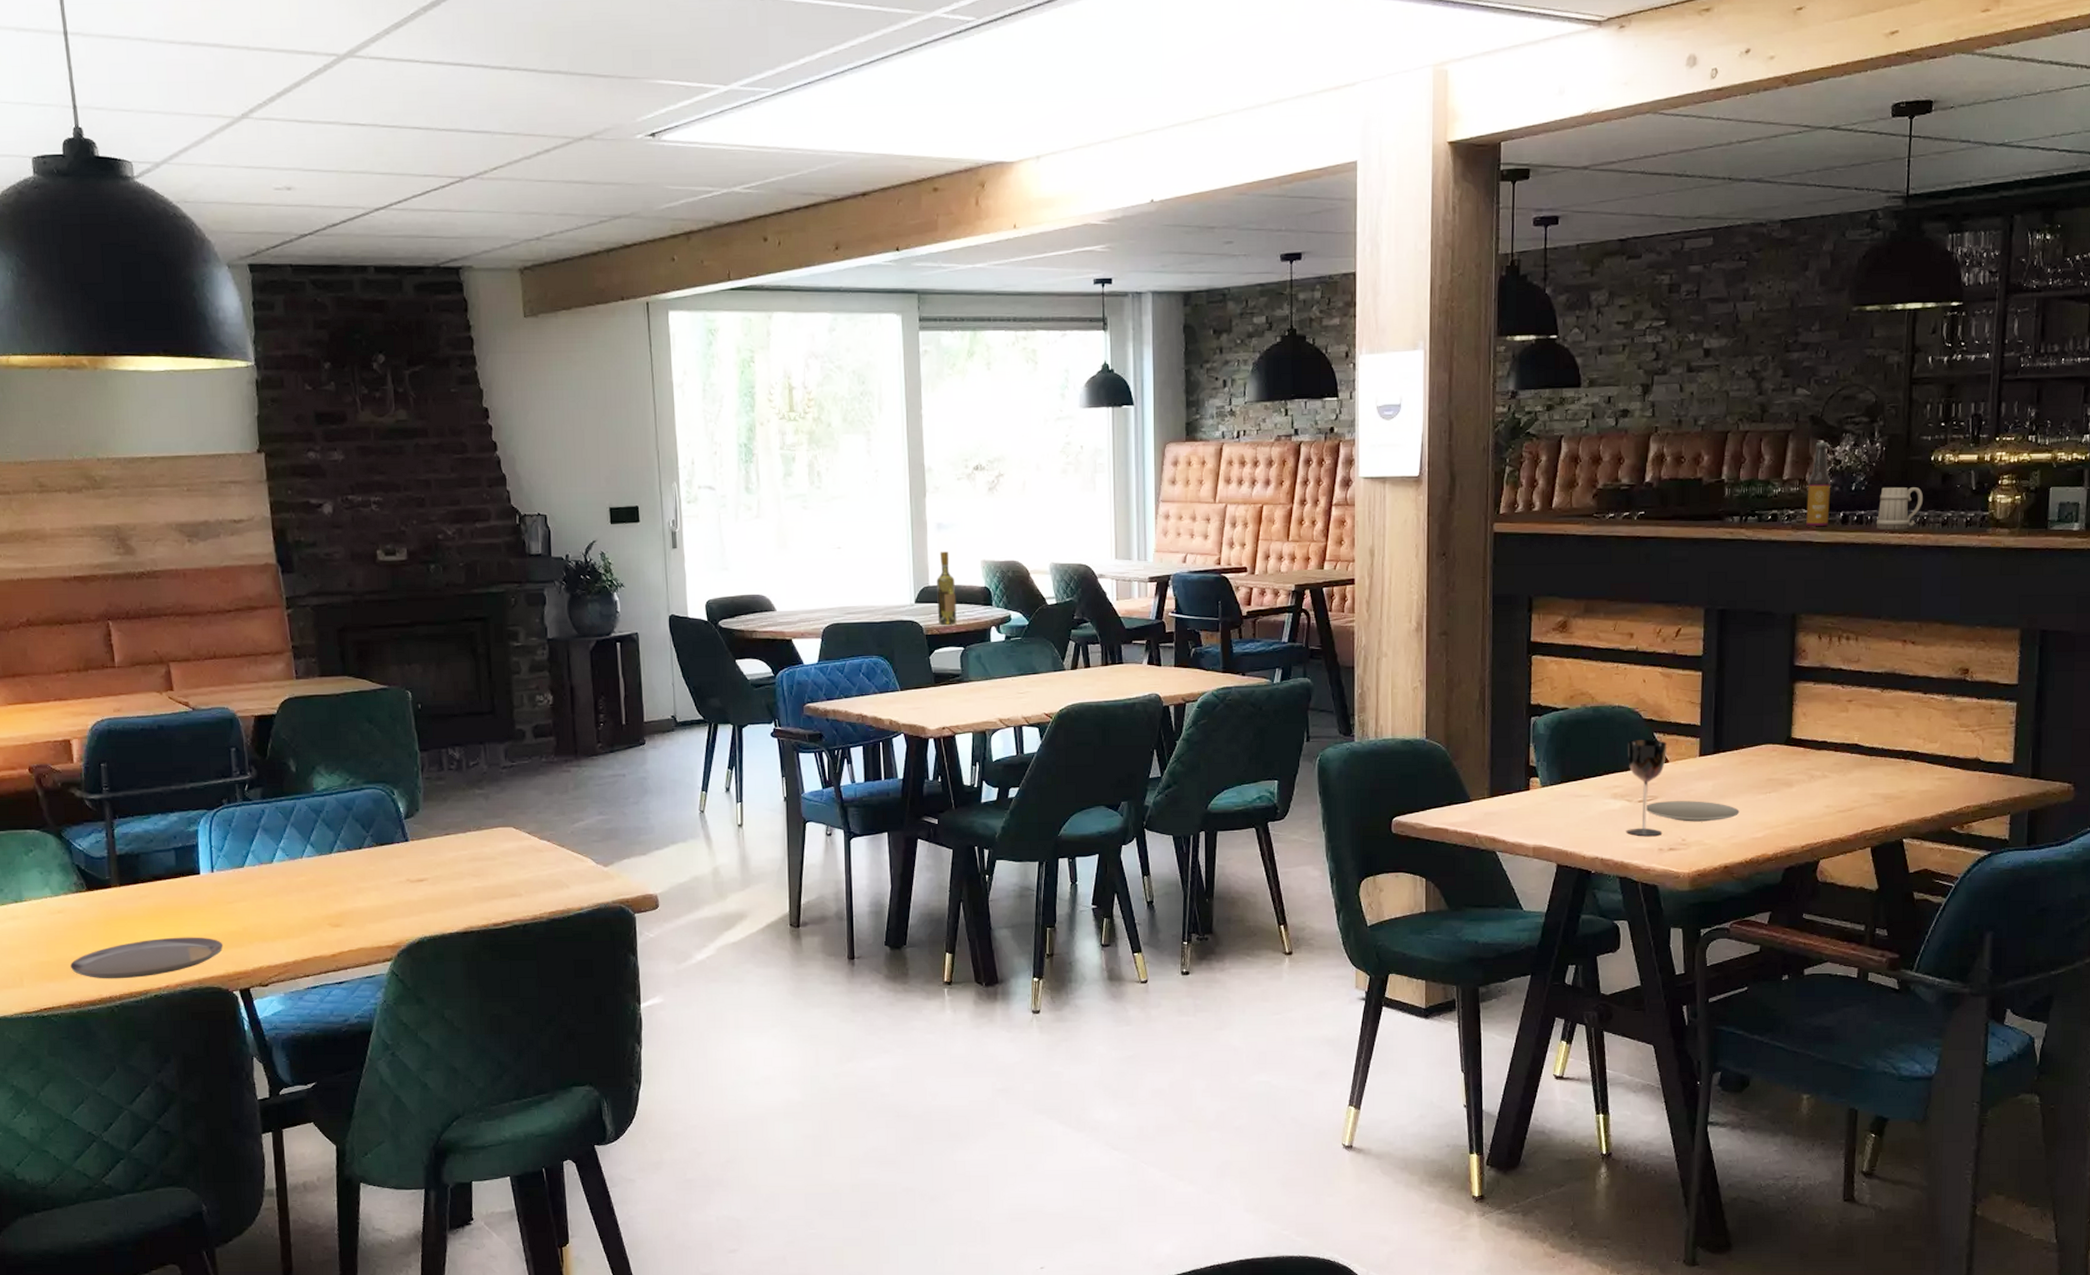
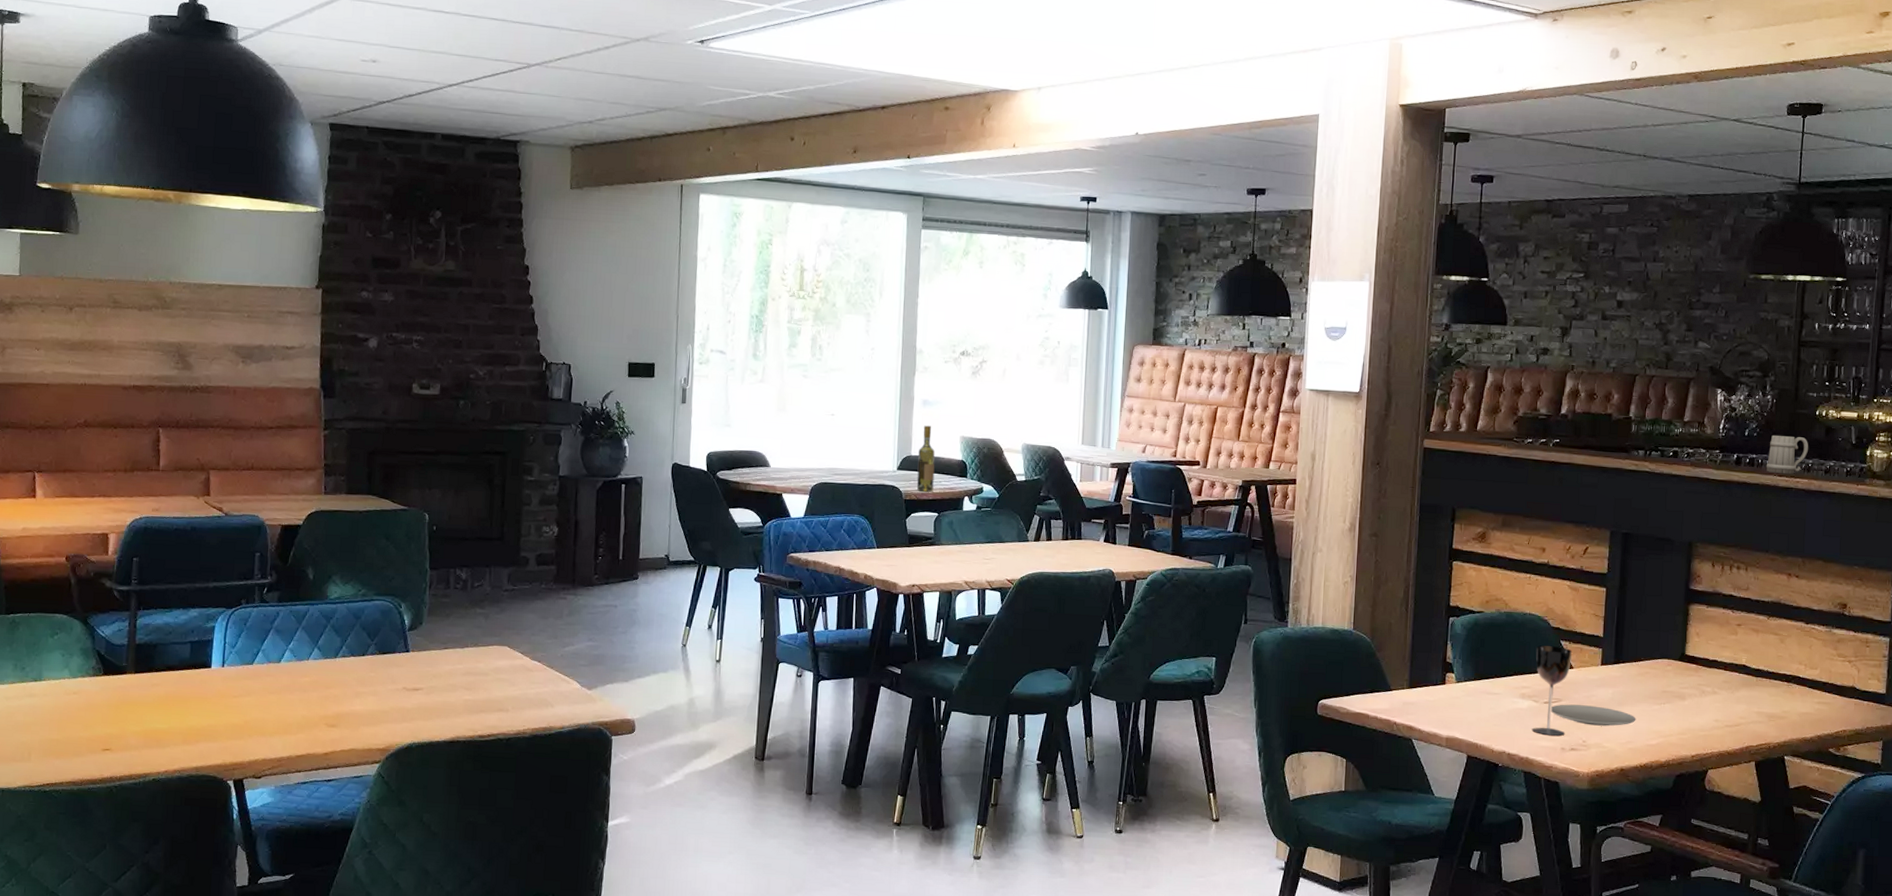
plate: present [70,937,224,979] -> none [78,725,224,761]
beer bottle: present [1806,441,1832,528] -> none [1703,390,1727,467]

